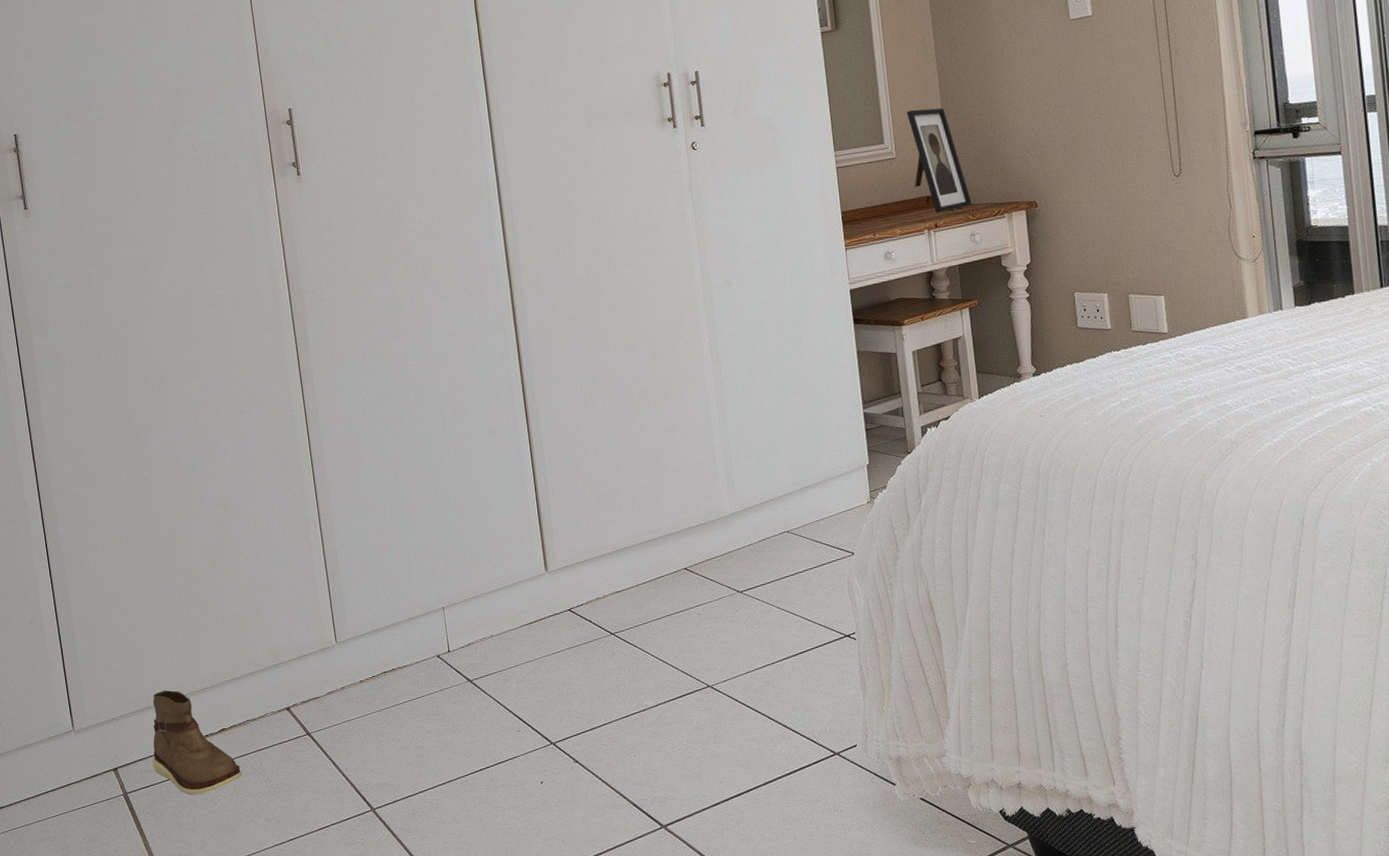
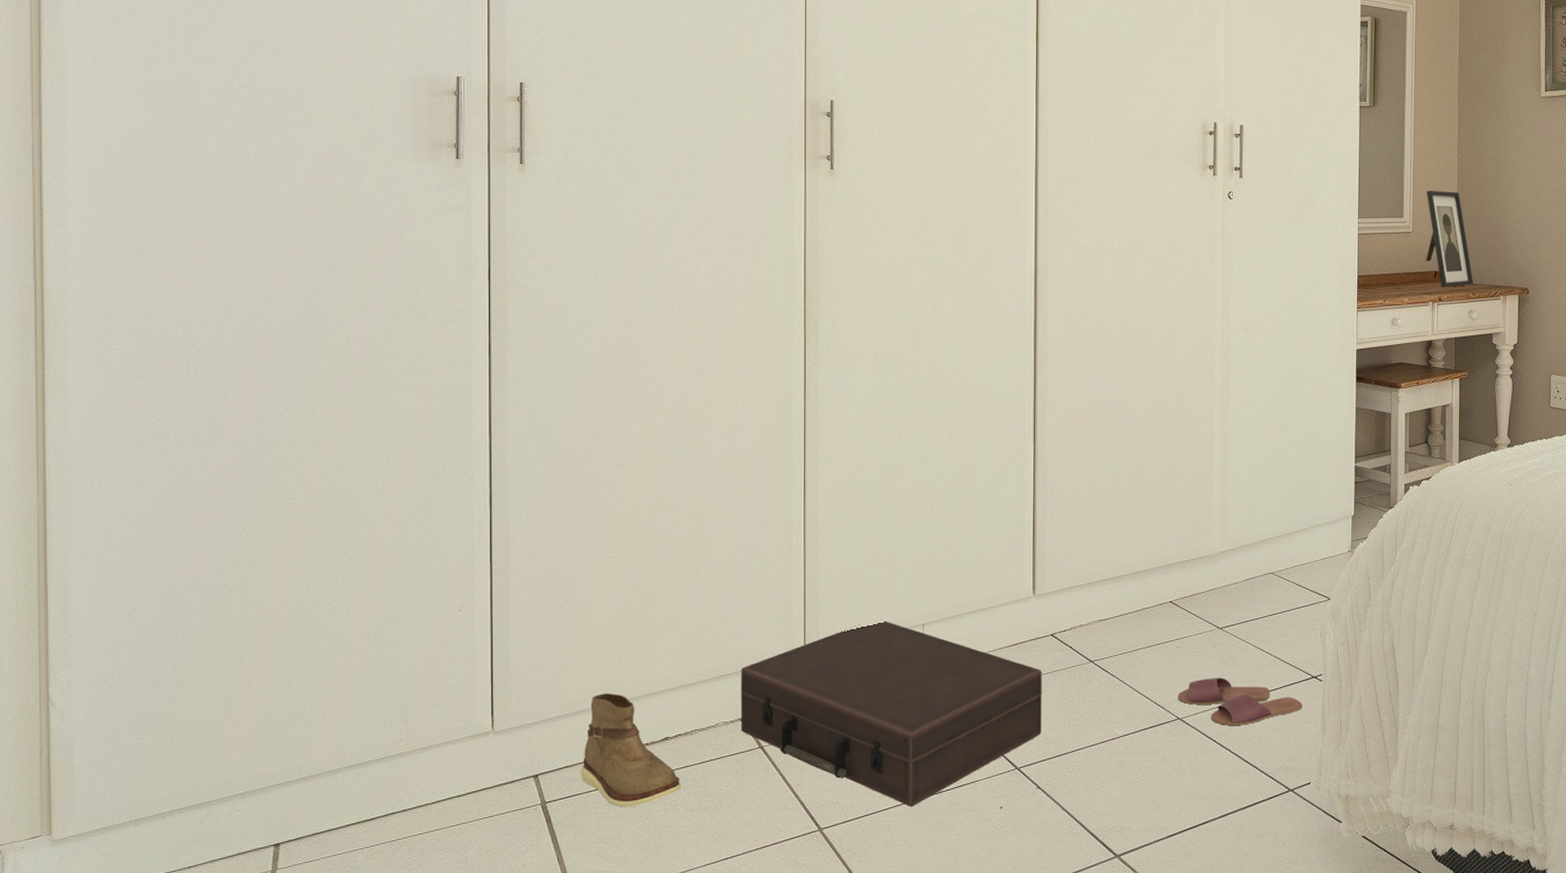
suitcase: none [280,606,572,785] -> present [740,619,1042,807]
slippers: none [704,642,838,691] -> present [1177,677,1302,726]

